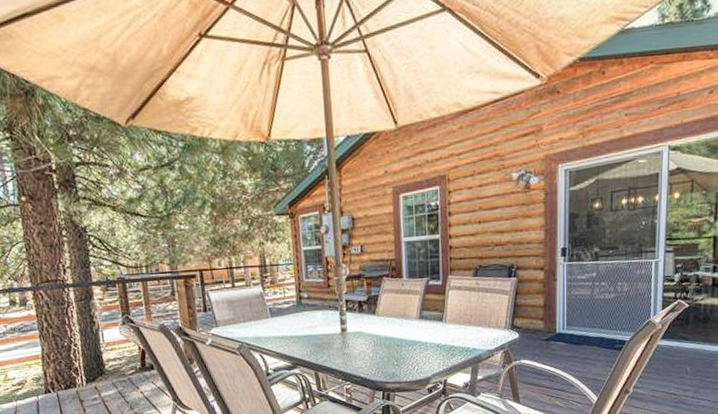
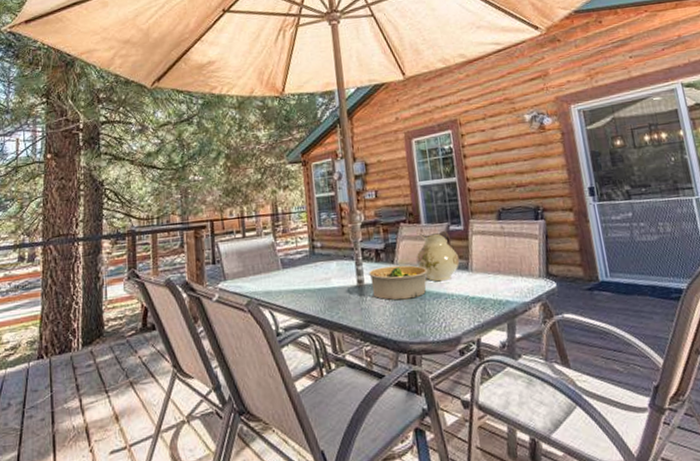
bowl: none [352,315,405,347] -> present [369,265,427,301]
pitcher: none [396,284,436,331] -> present [416,230,460,282]

